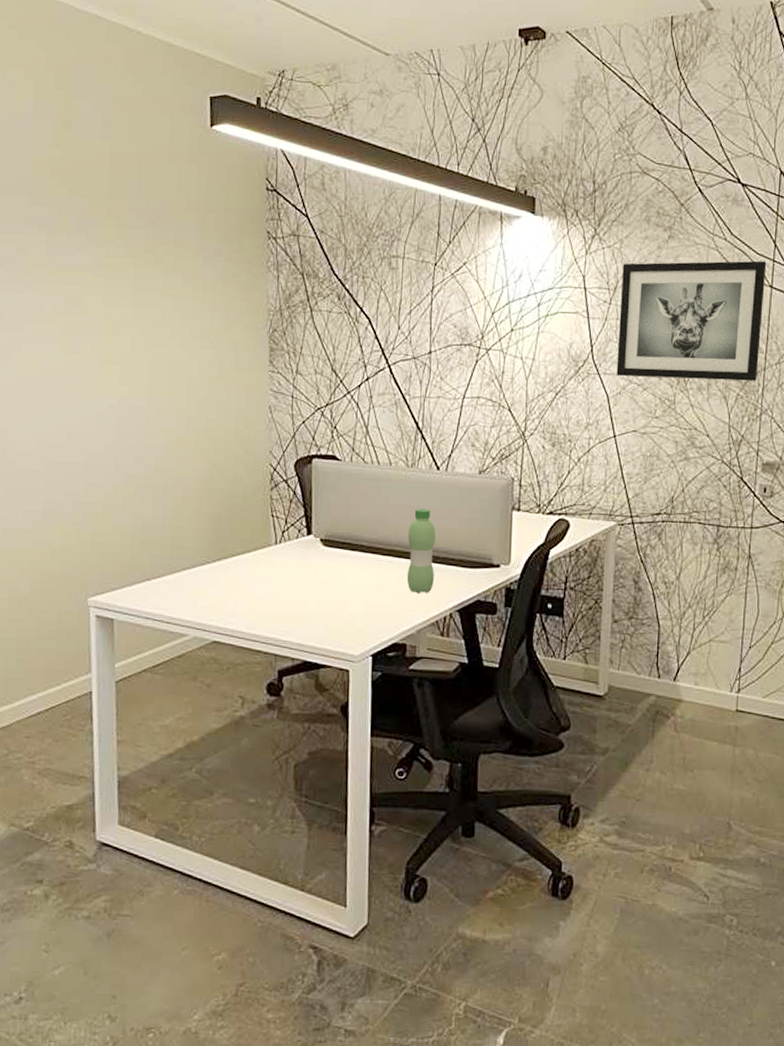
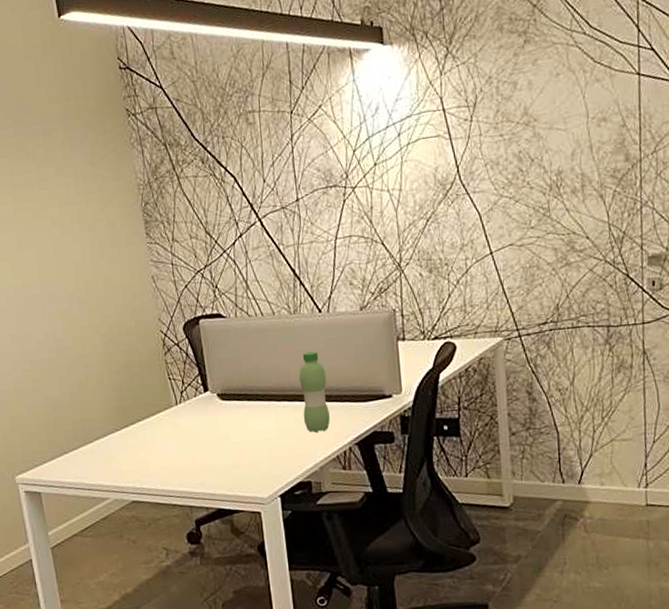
wall art: present [616,261,767,381] -> none [479,48,634,192]

